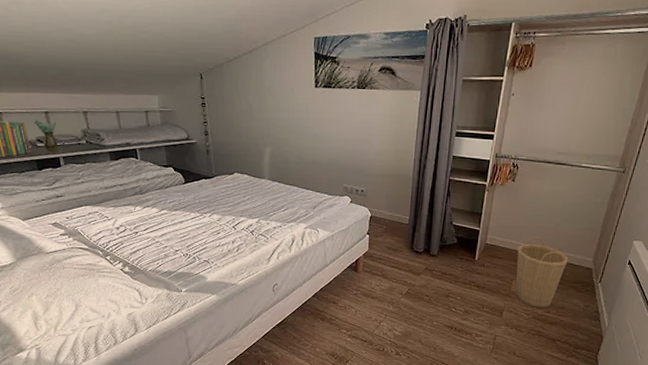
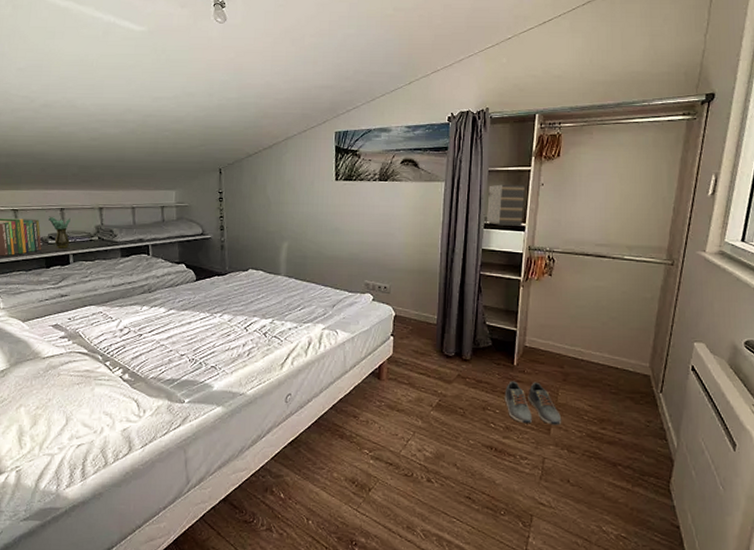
decorative box: none [459,94,496,135] -> present [487,184,525,226]
shoe: none [465,273,513,310] -> present [504,381,562,426]
basket: present [515,237,568,309] -> none [561,338,621,425]

